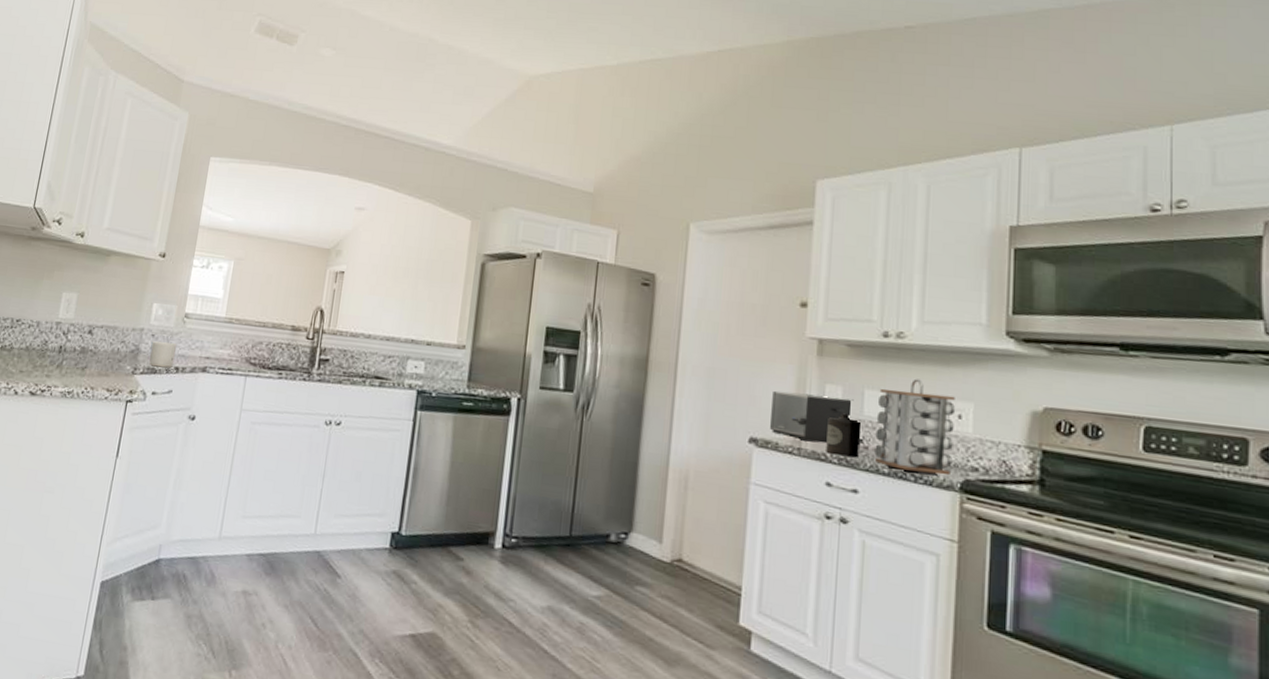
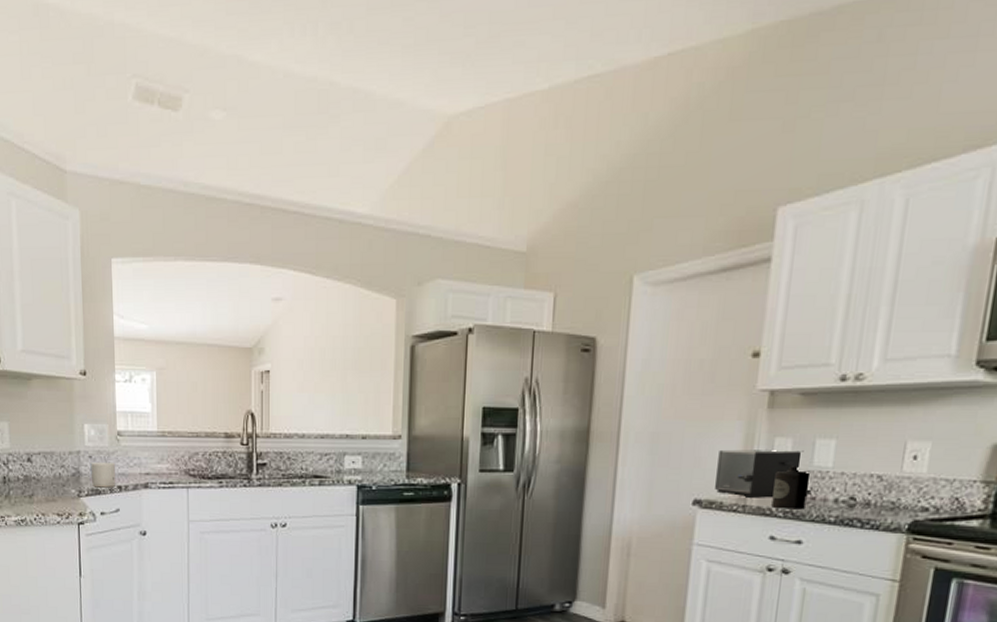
spice rack: present [874,378,955,476] -> none [821,422,912,519]

